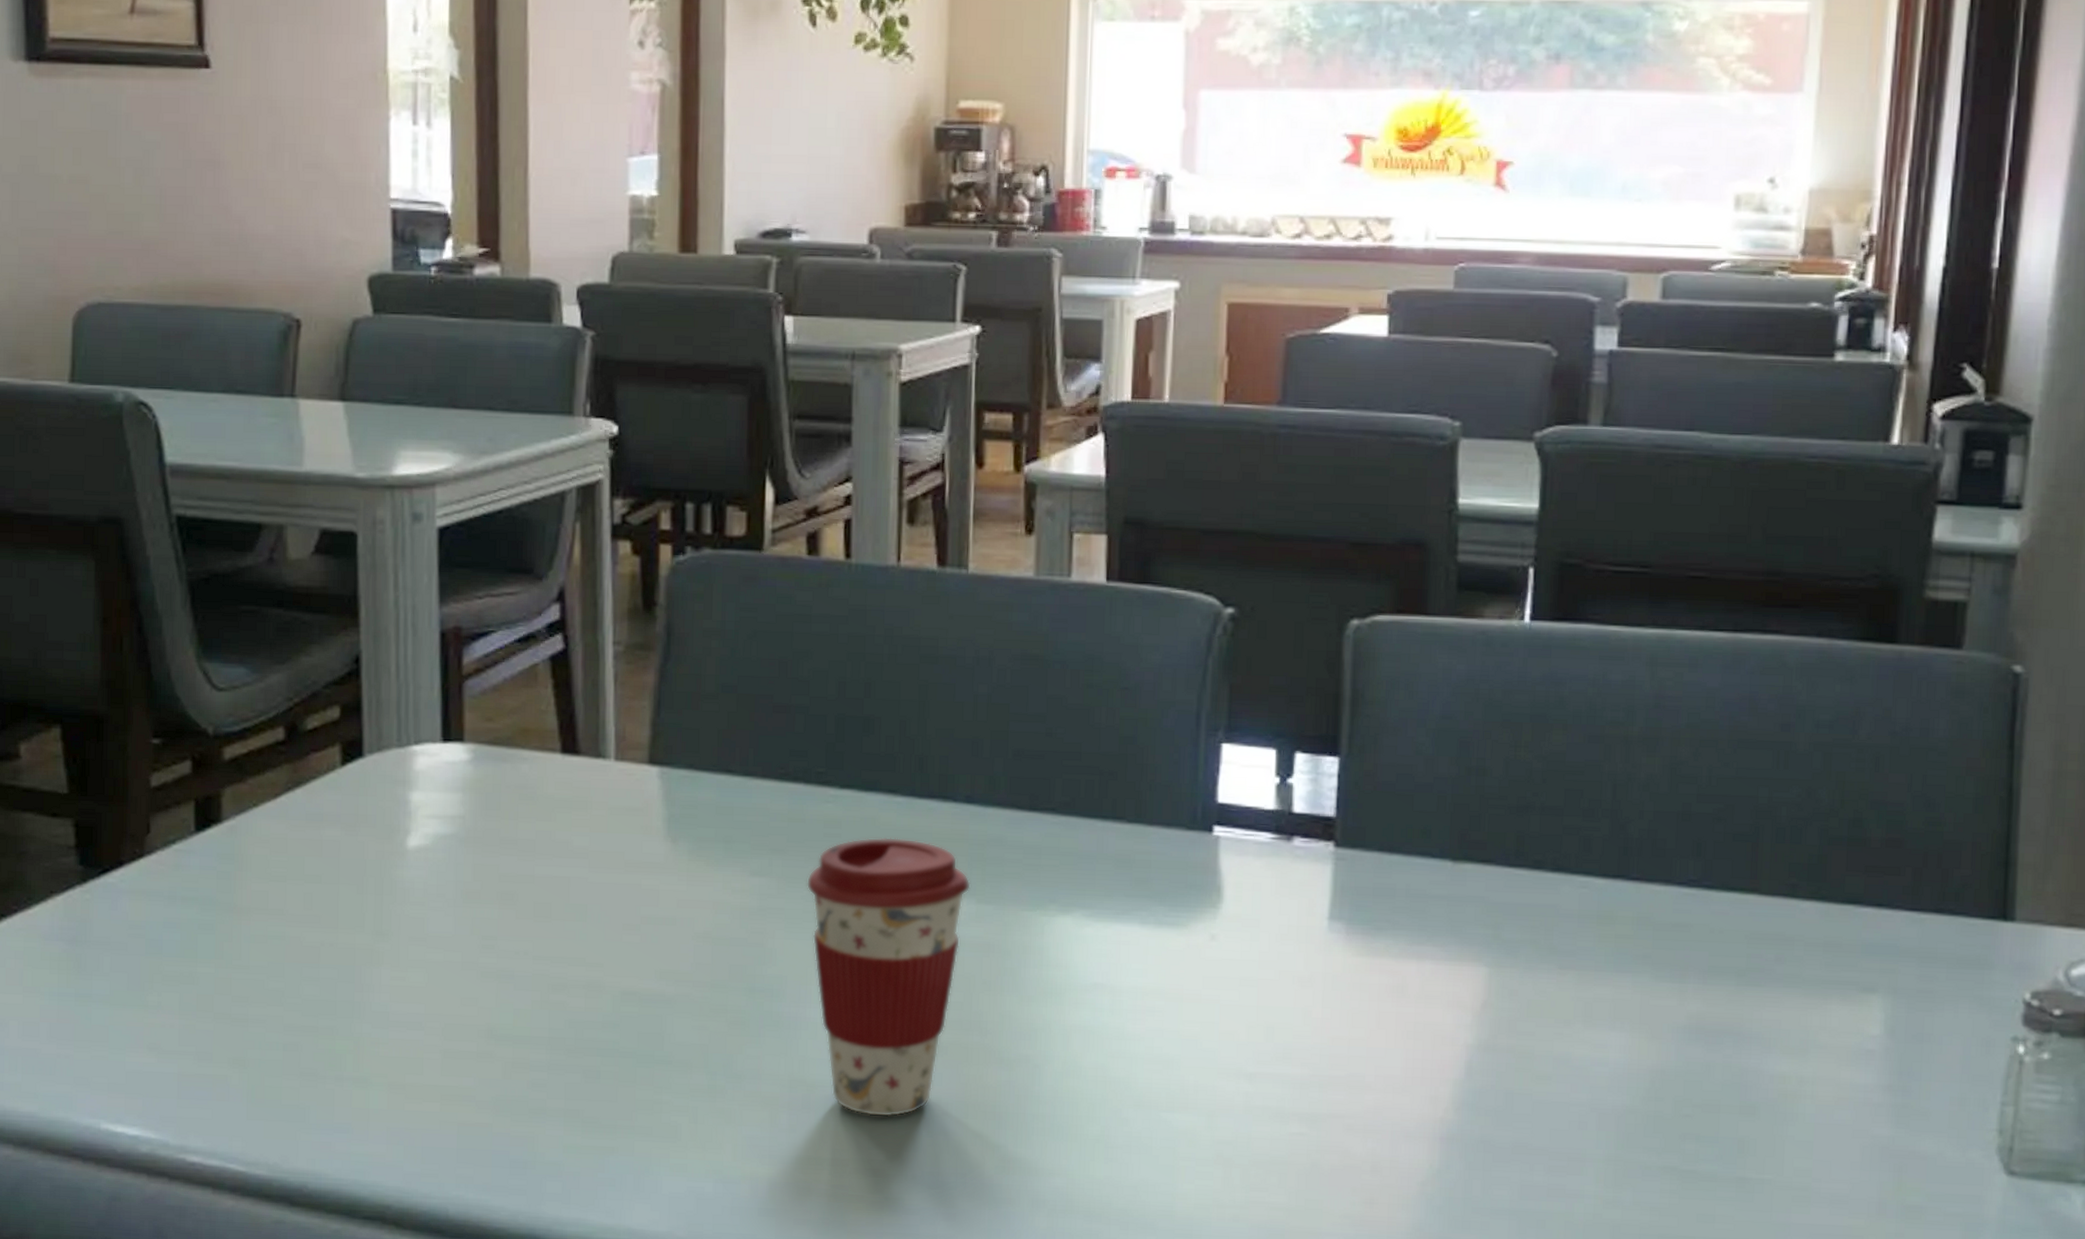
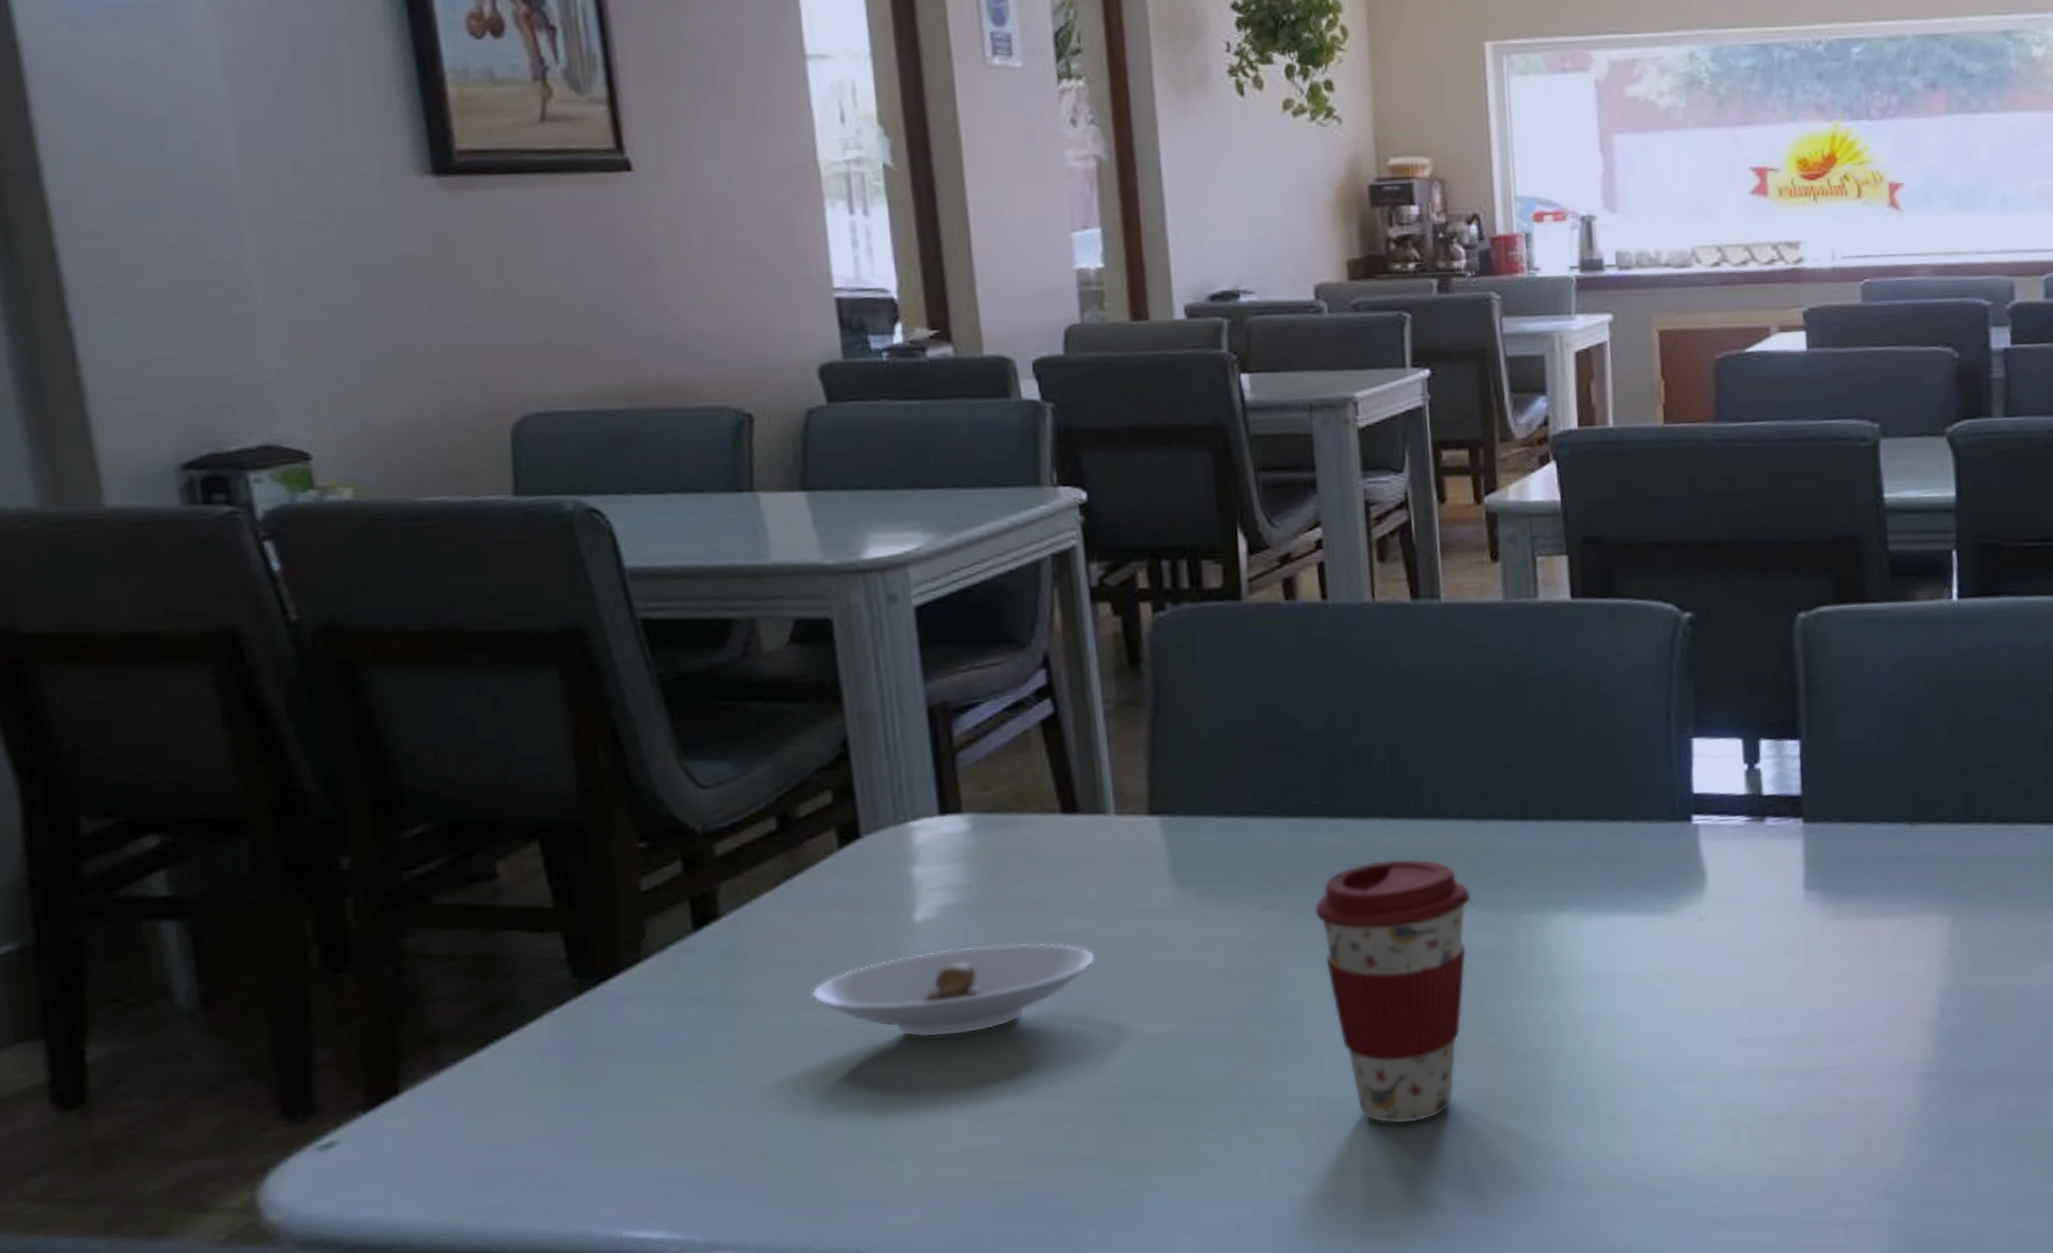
saucer: none [301,879,581,968] -> present [811,942,1095,1038]

